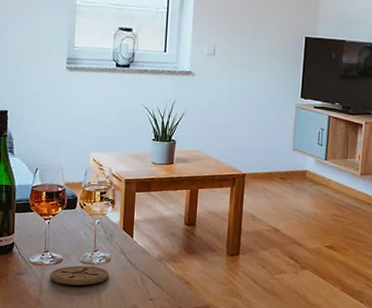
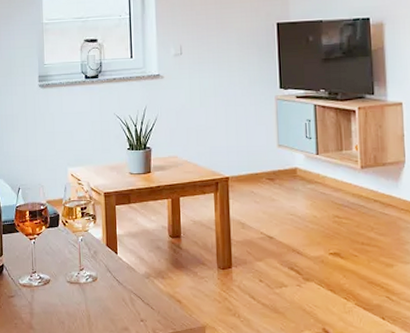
coaster: present [50,265,110,286] -> none [39,286,97,307]

